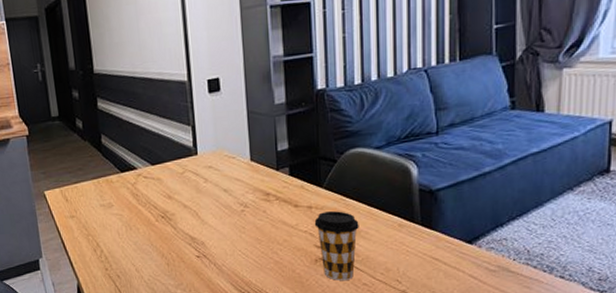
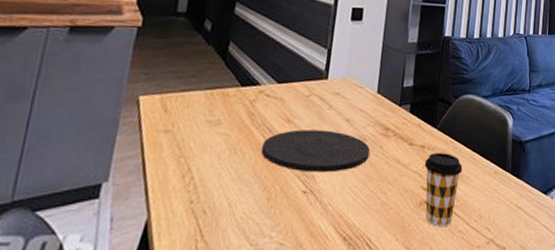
plate: none [151,201,253,240] -> present [261,129,370,173]

